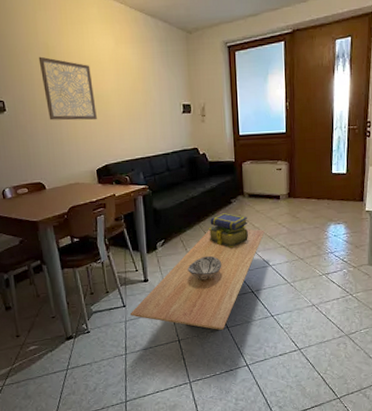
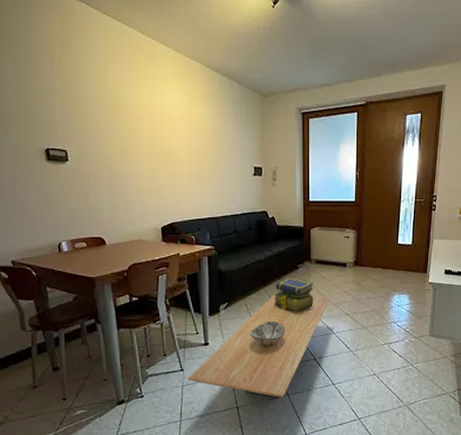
wall art: present [38,56,97,121] -> none [107,108,165,177]

